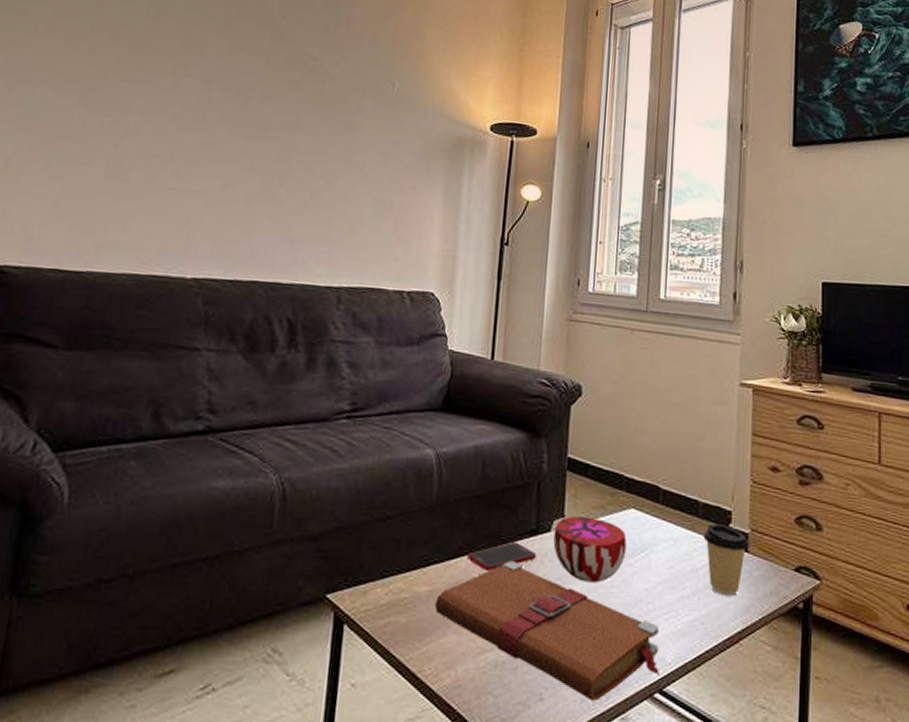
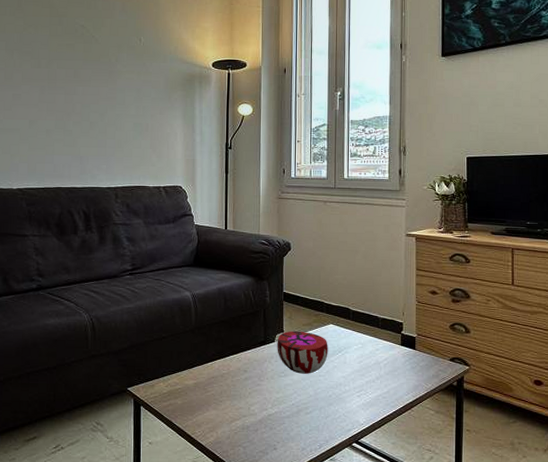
book: present [434,560,659,701] -> none [199,362,355,449]
cell phone: present [467,541,537,571] -> none [219,349,266,369]
coffee cup: present [703,524,749,597] -> none [383,332,416,379]

